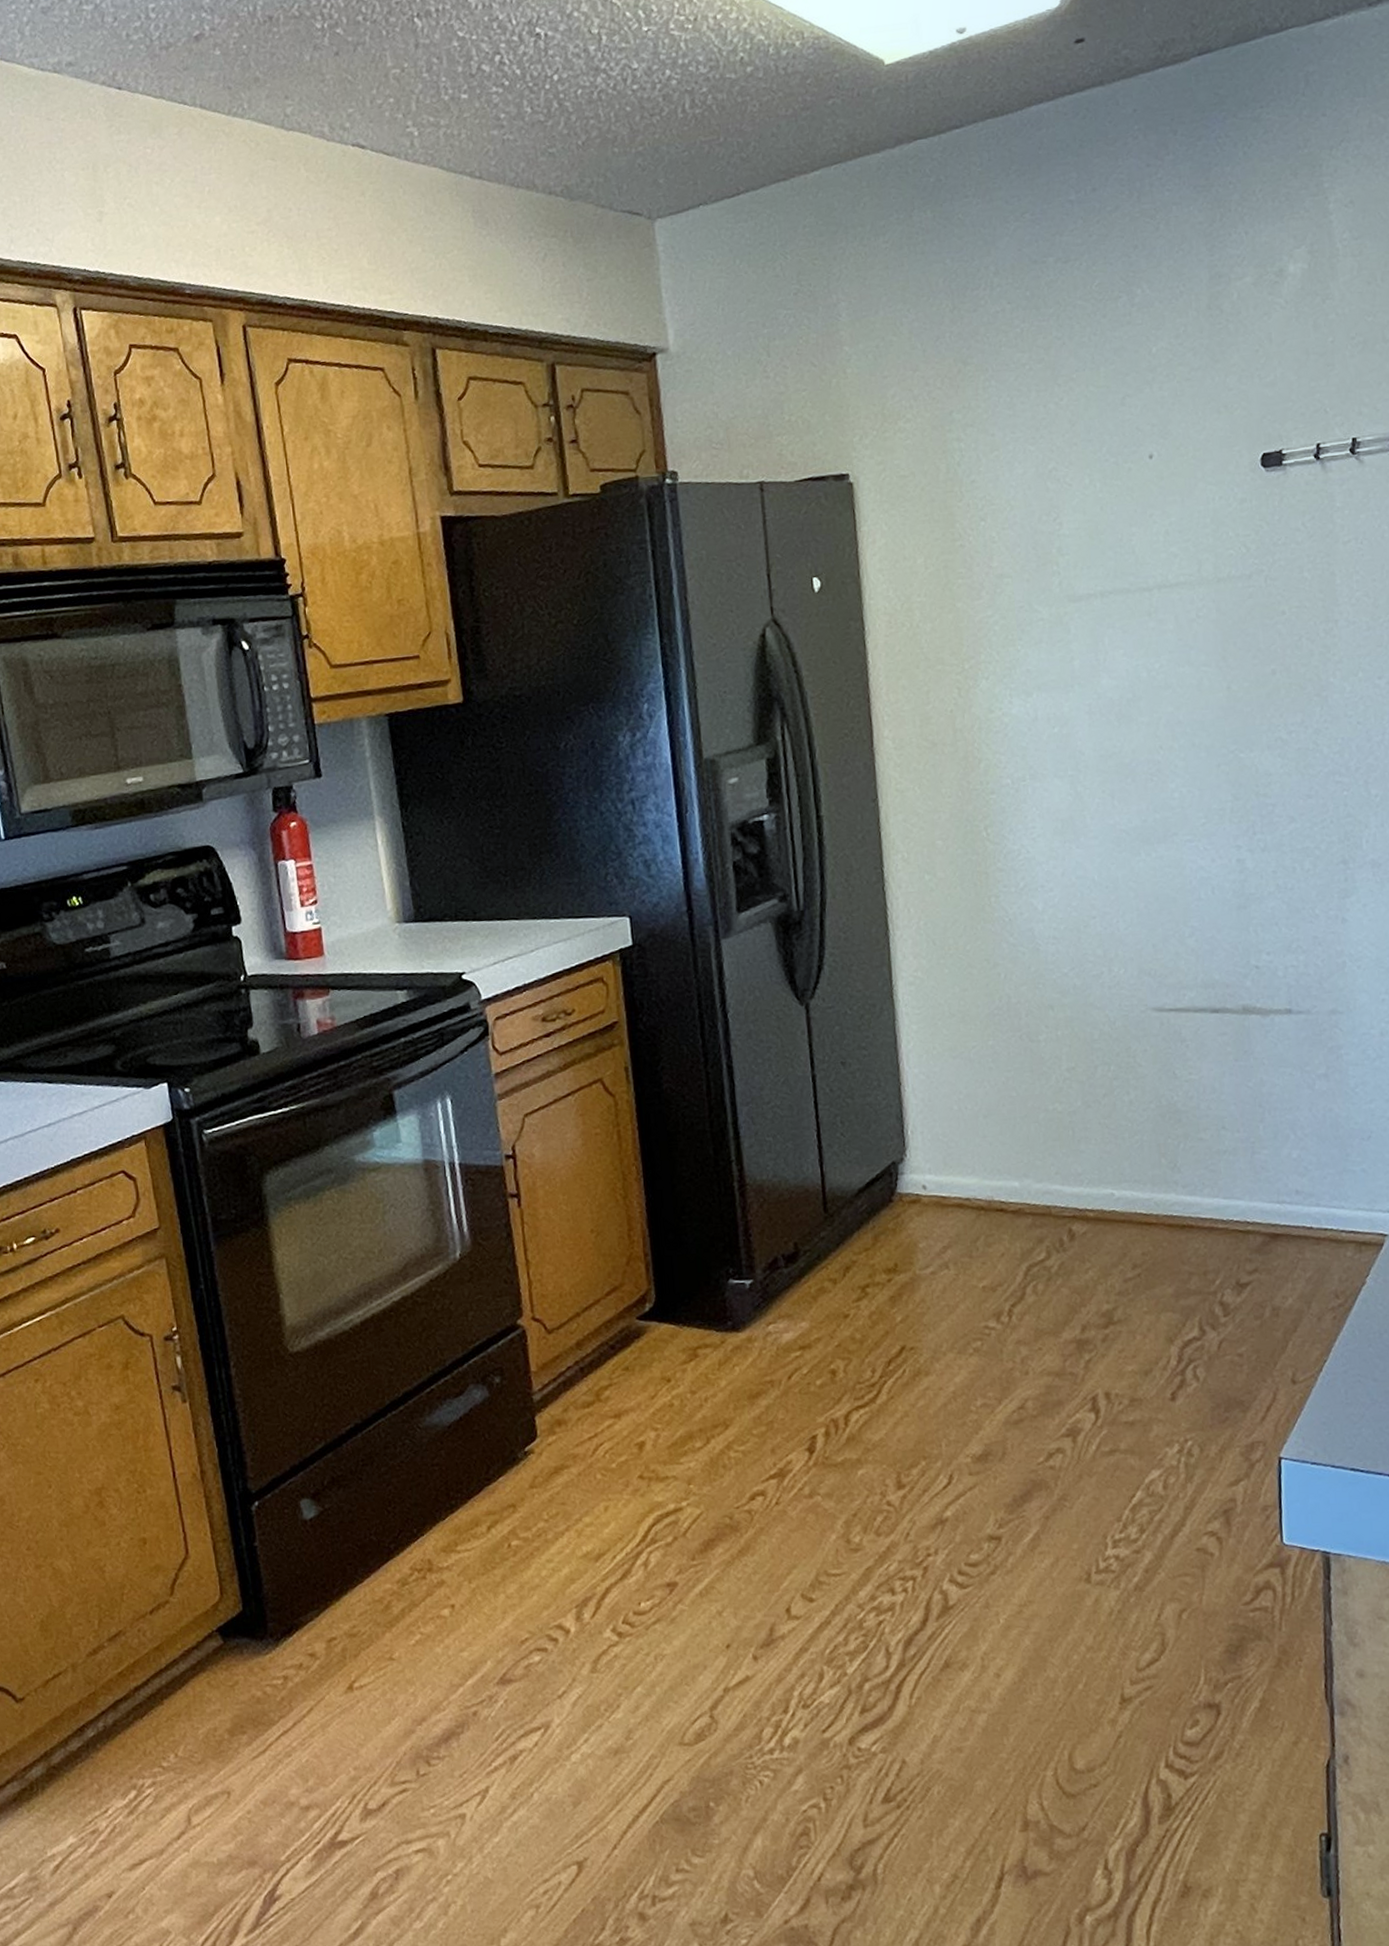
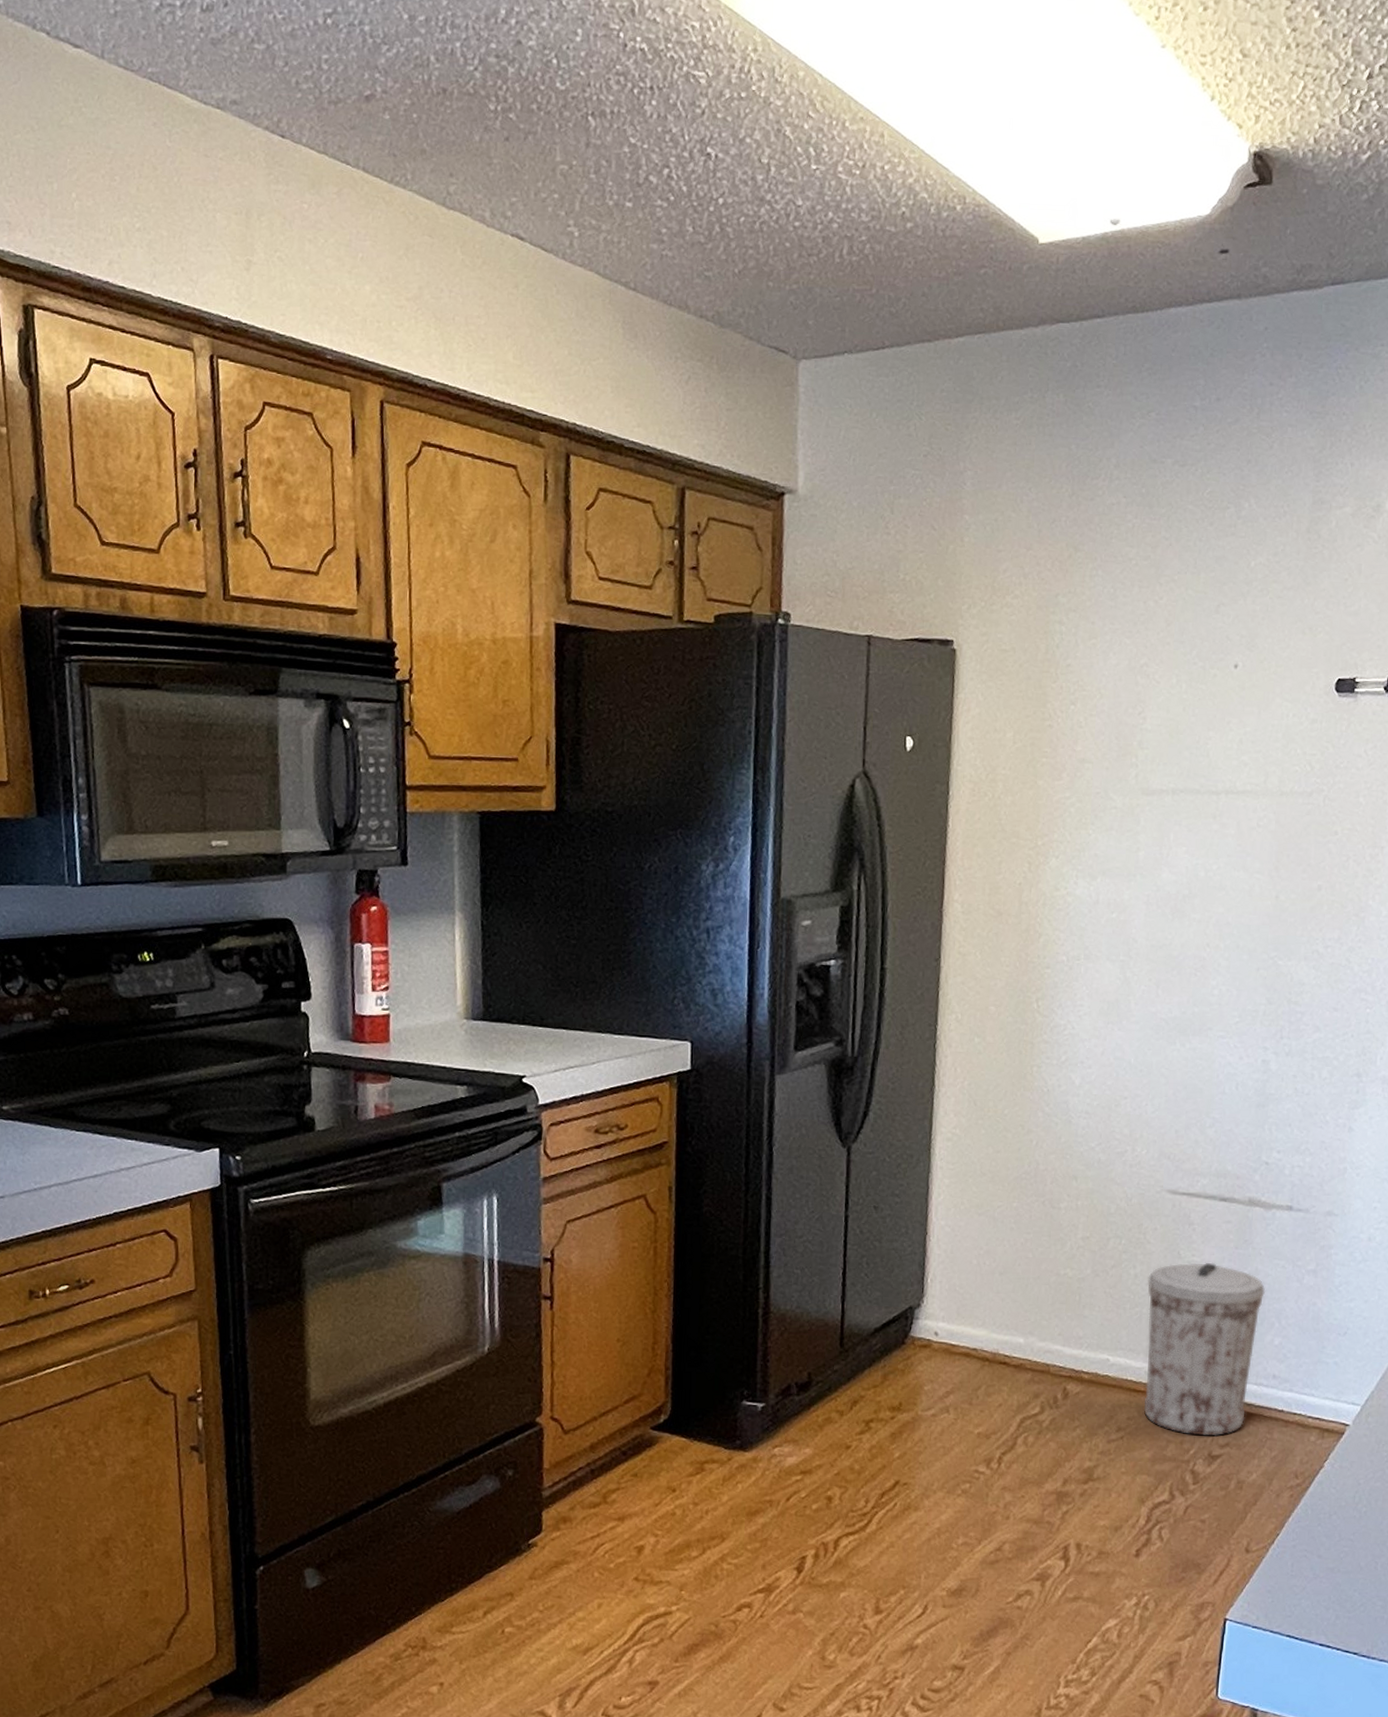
trash can: none [1144,1078,1275,1265] -> present [1144,1262,1266,1436]

